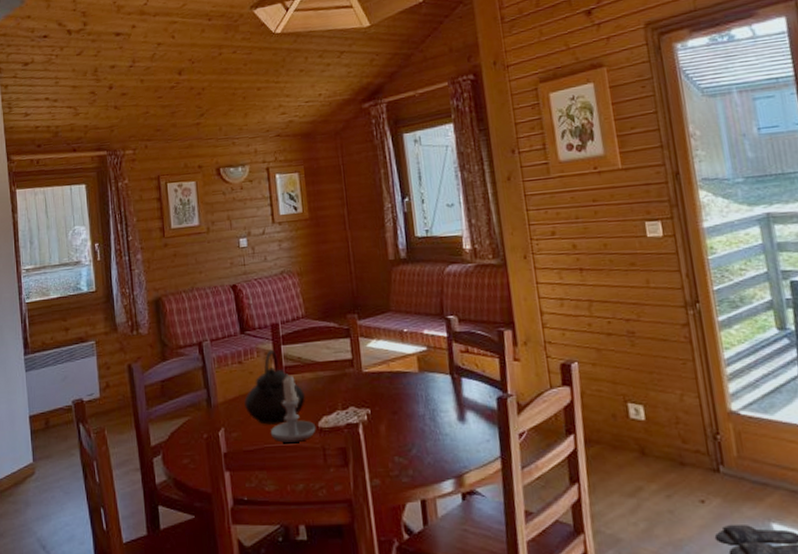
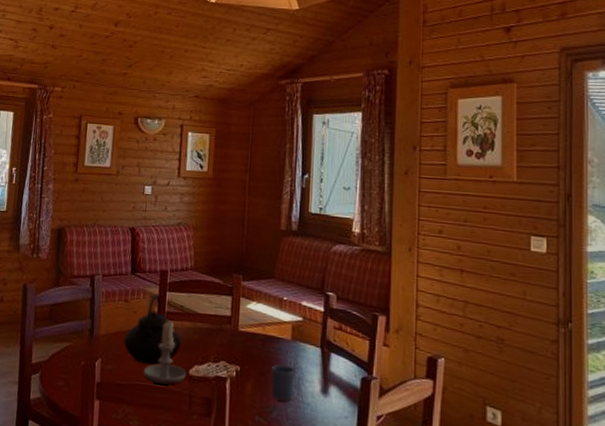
mug: none [404,399,430,436] -> present [271,364,296,401]

